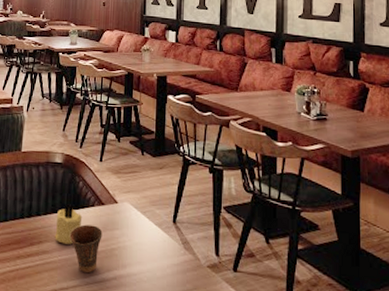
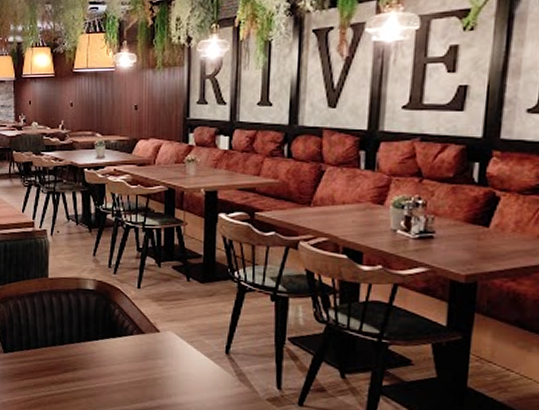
candle: present [55,204,83,244] -> none [90,332,120,372]
cup: present [69,224,103,274] -> none [106,353,143,401]

